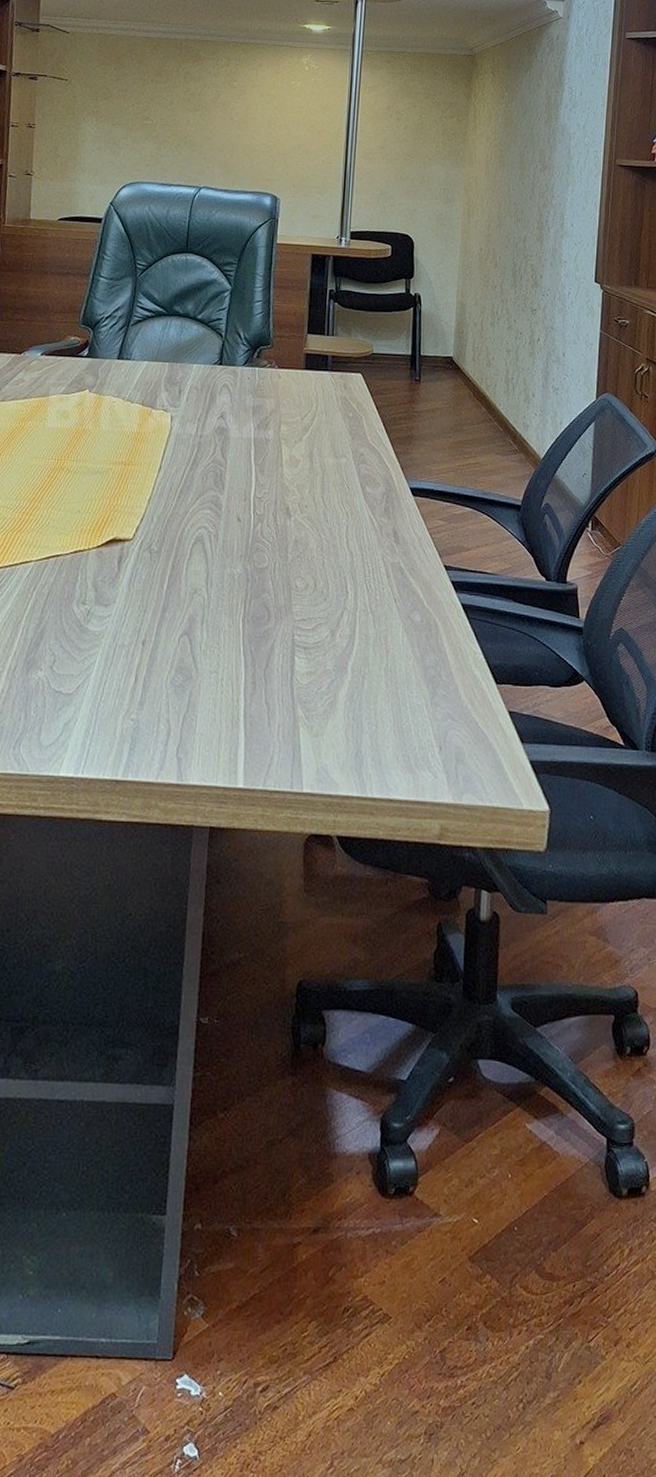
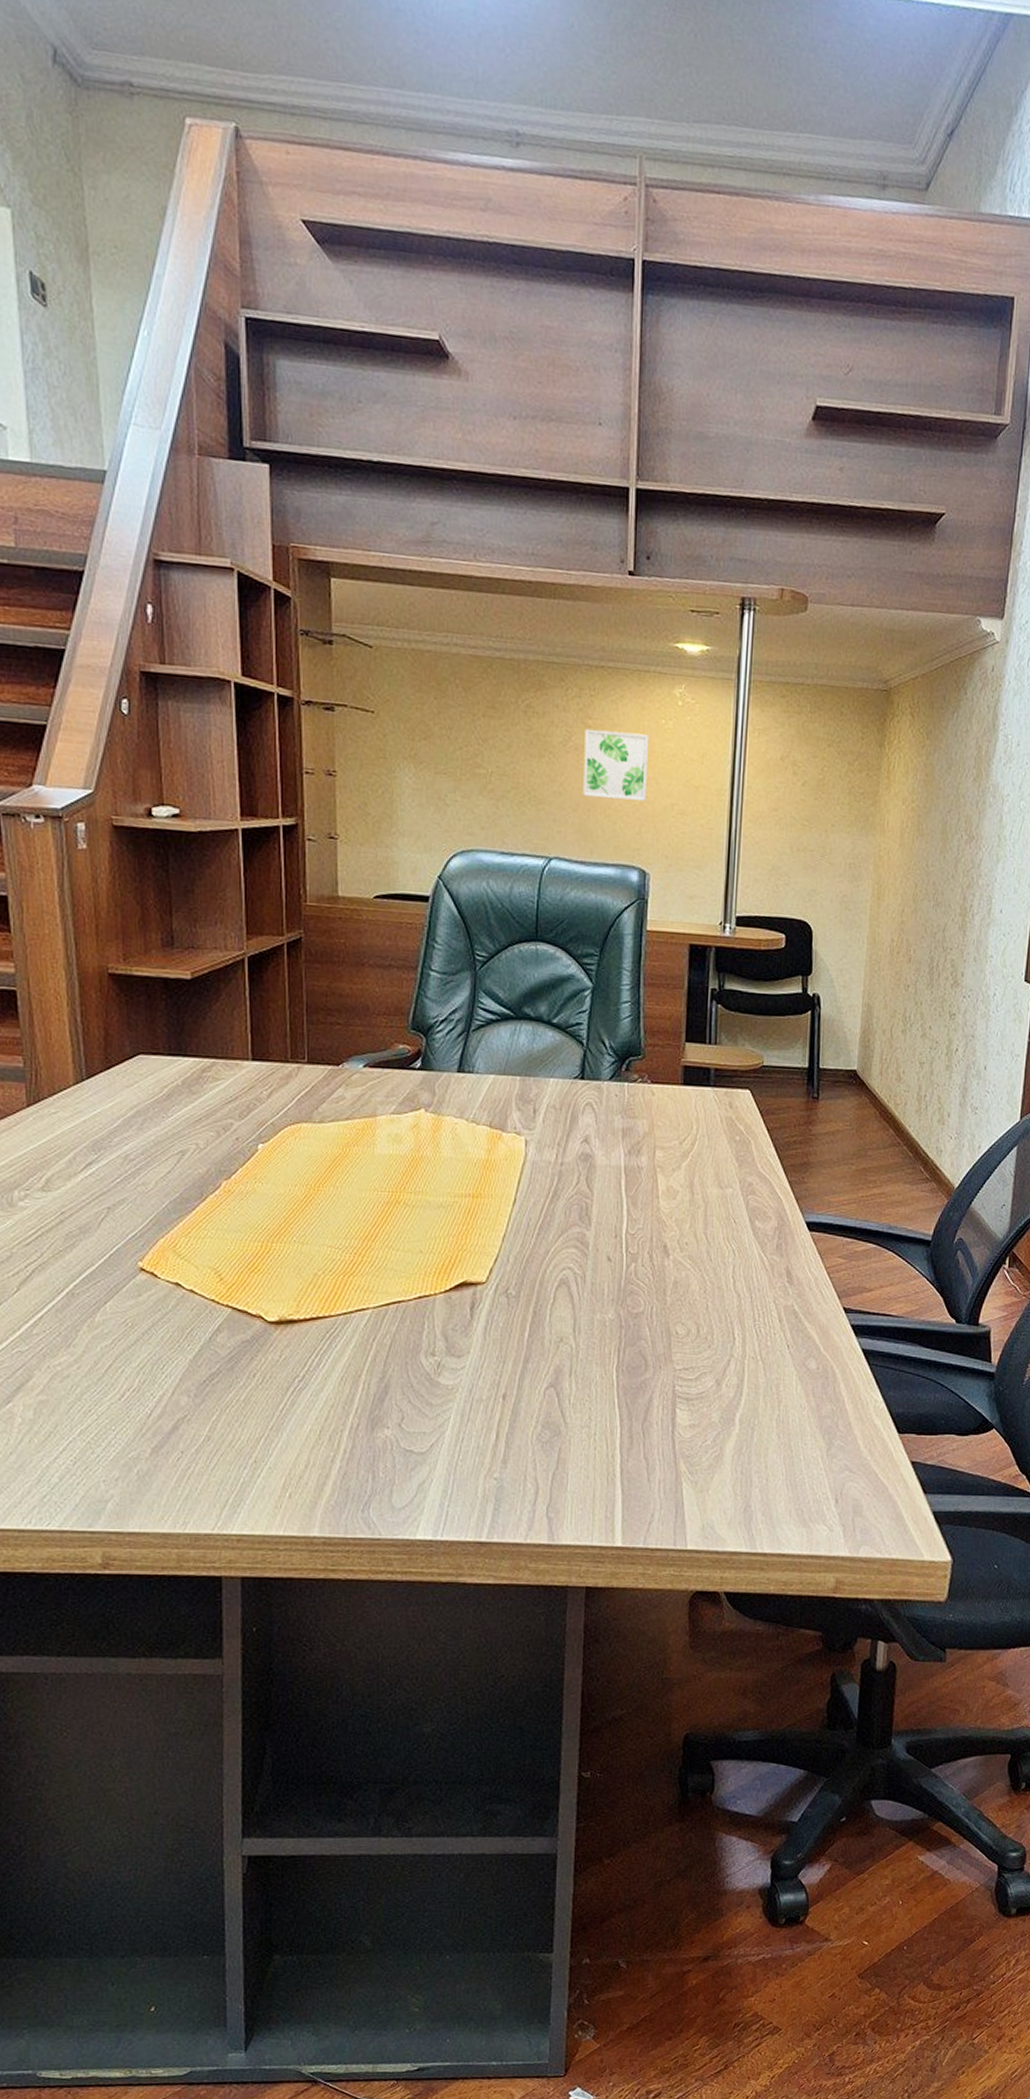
wall art: none [228,89,282,143] -> present [583,728,650,801]

